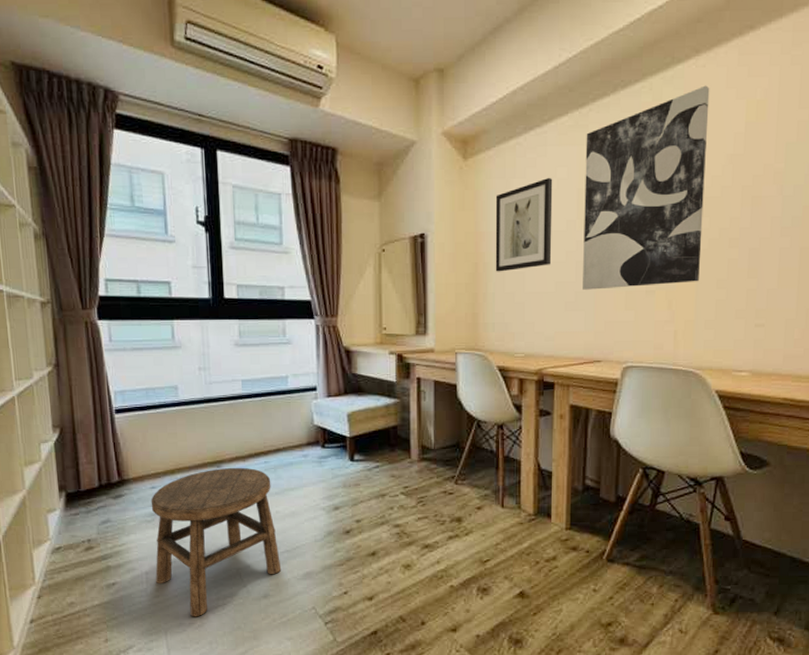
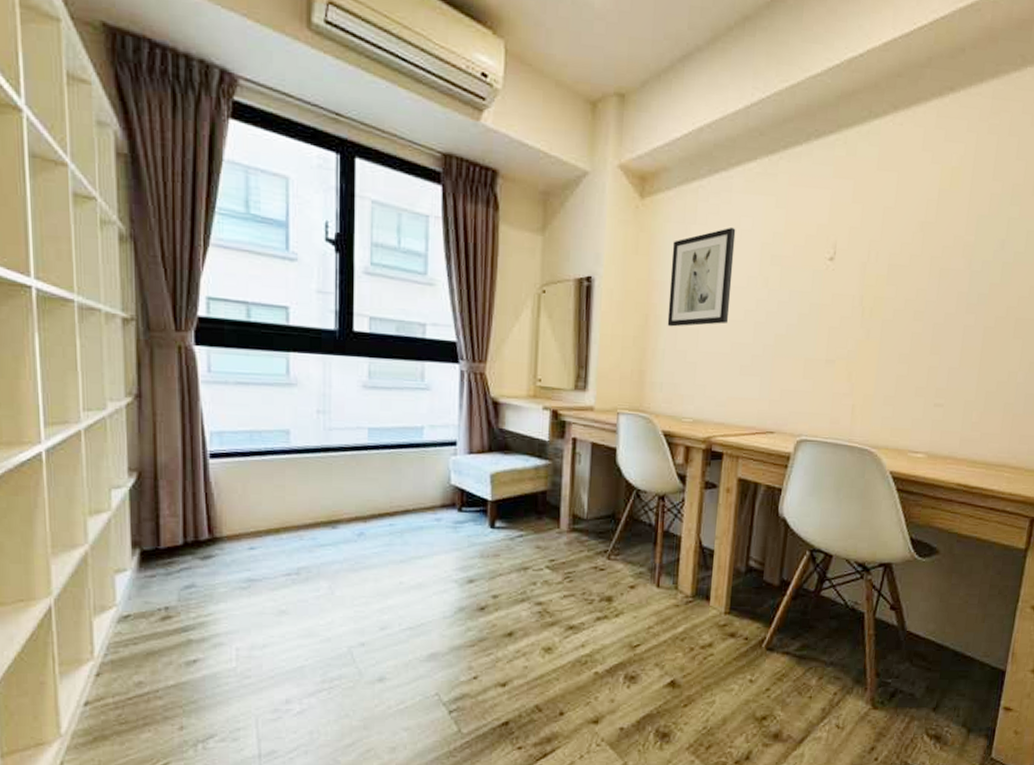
stool: present [151,467,282,617] -> none [248,528,402,702]
wall art: present [583,85,710,290] -> none [760,145,906,355]

